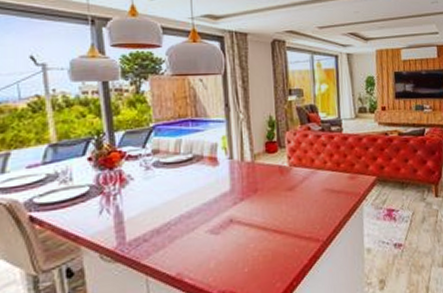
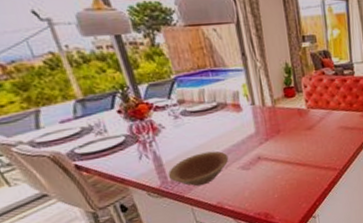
bowl: none [126,209,197,251] -> present [168,151,229,186]

